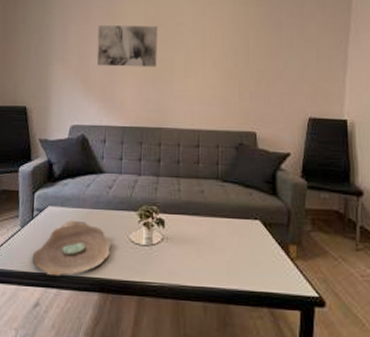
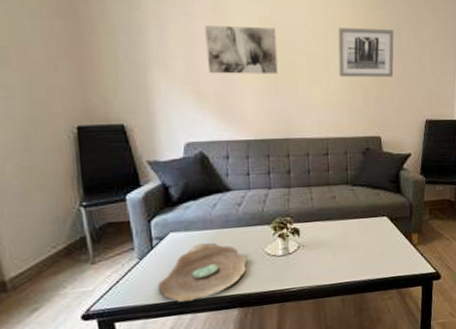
wall art: none [214,25,274,73] -> present [338,28,394,78]

